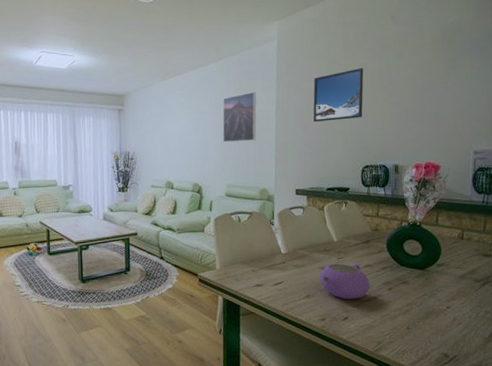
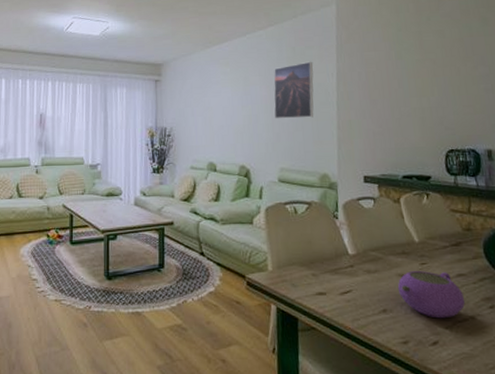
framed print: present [313,68,364,122] -> none [380,35,443,97]

